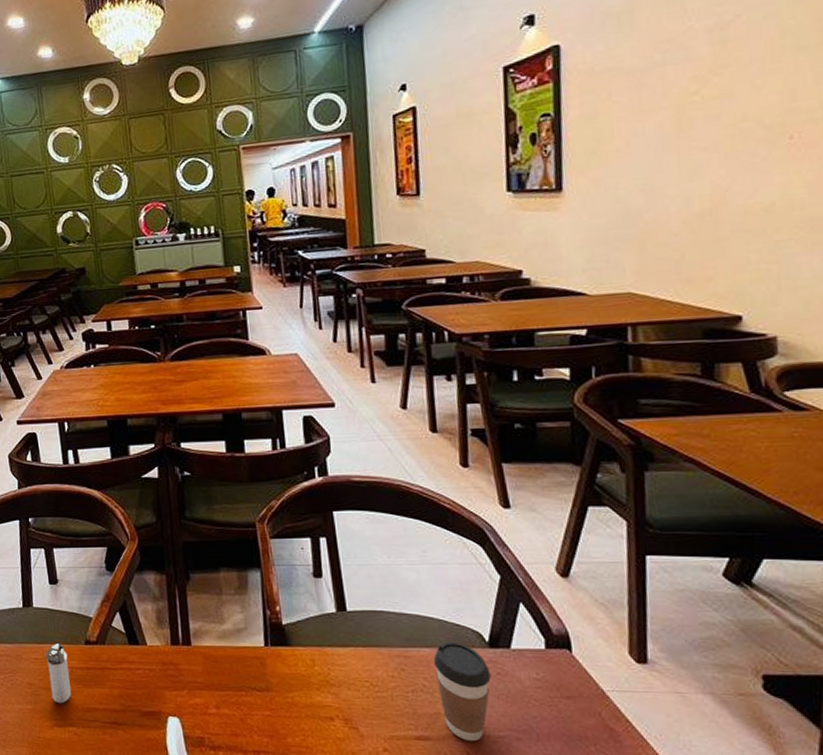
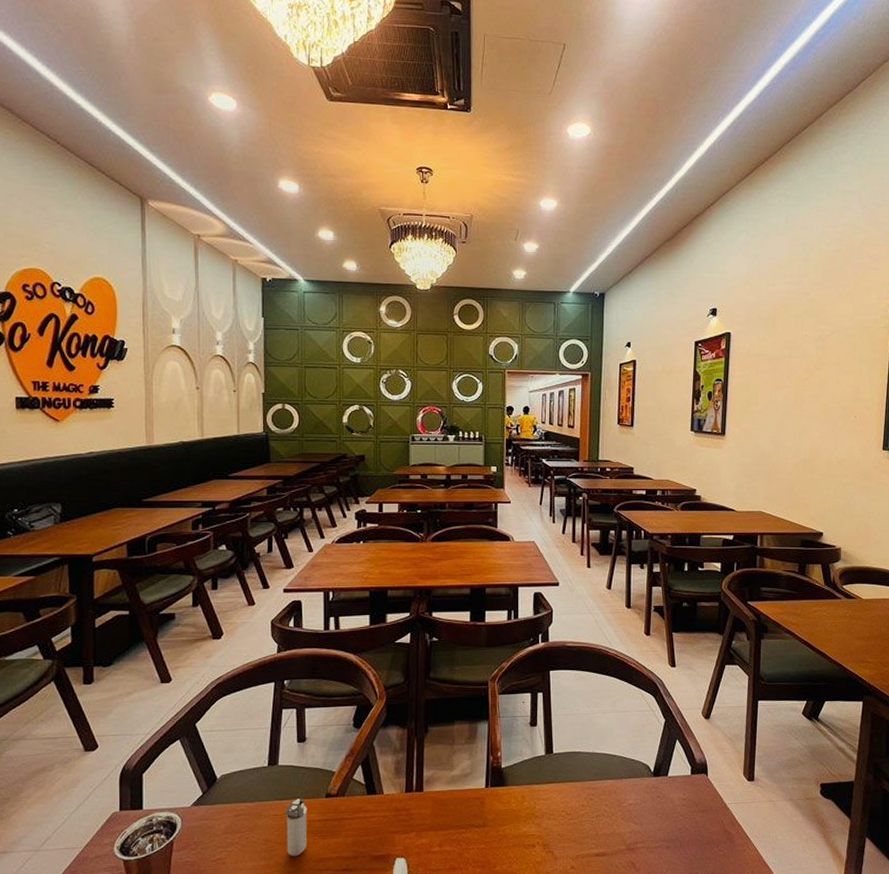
coffee cup: present [433,641,491,742] -> none [614,773,653,853]

